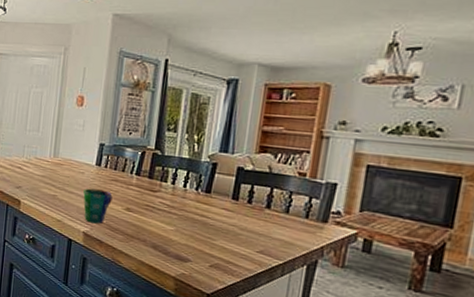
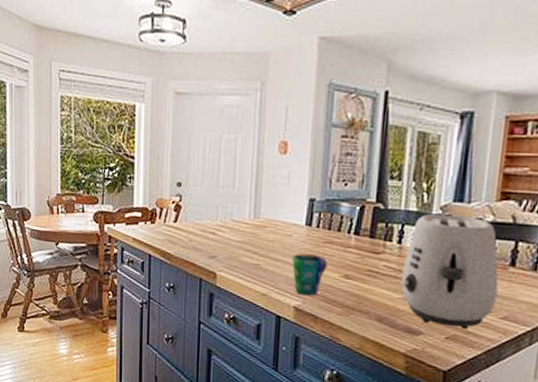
toaster: none [173,161,256,260] -> present [401,213,499,330]

